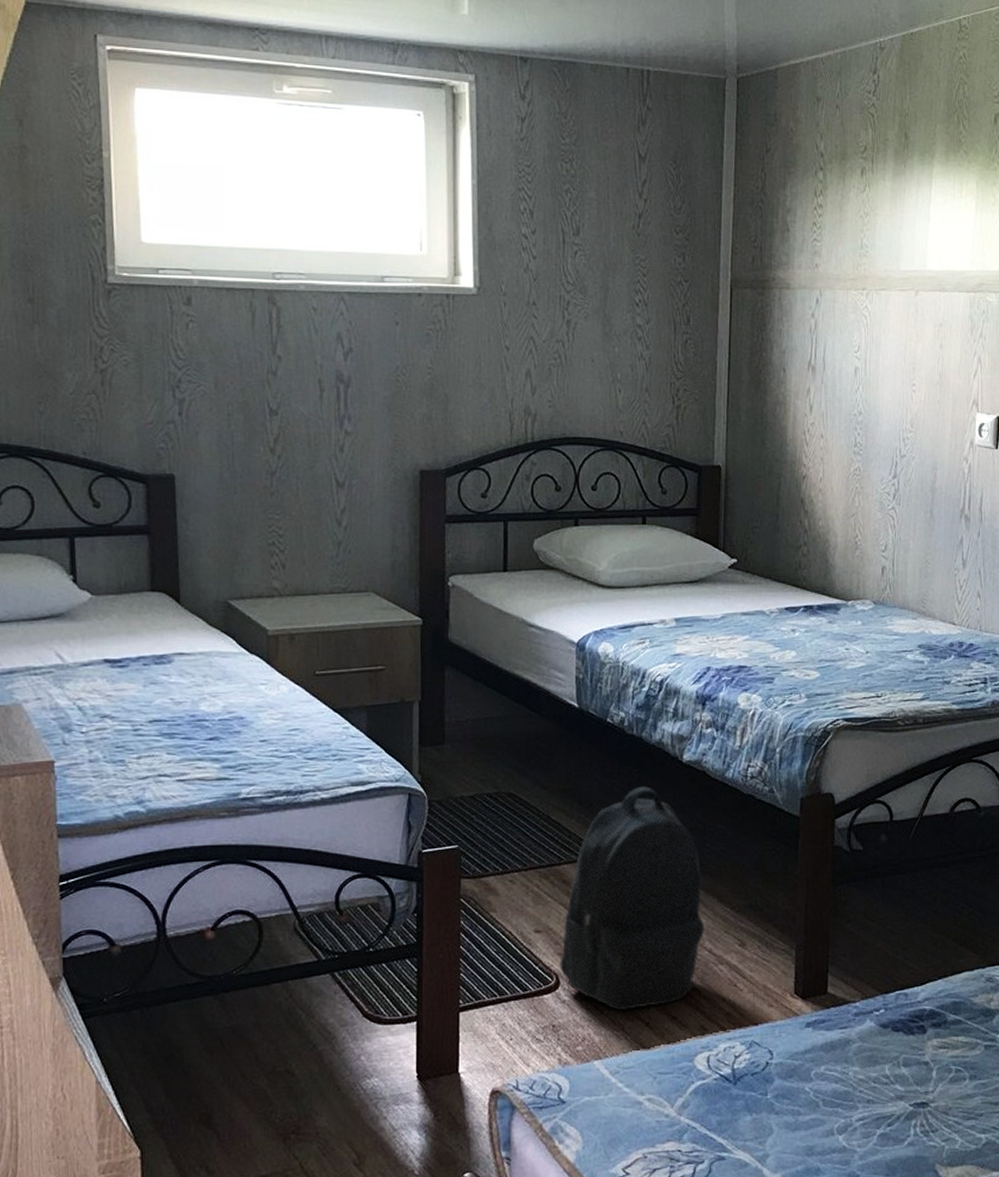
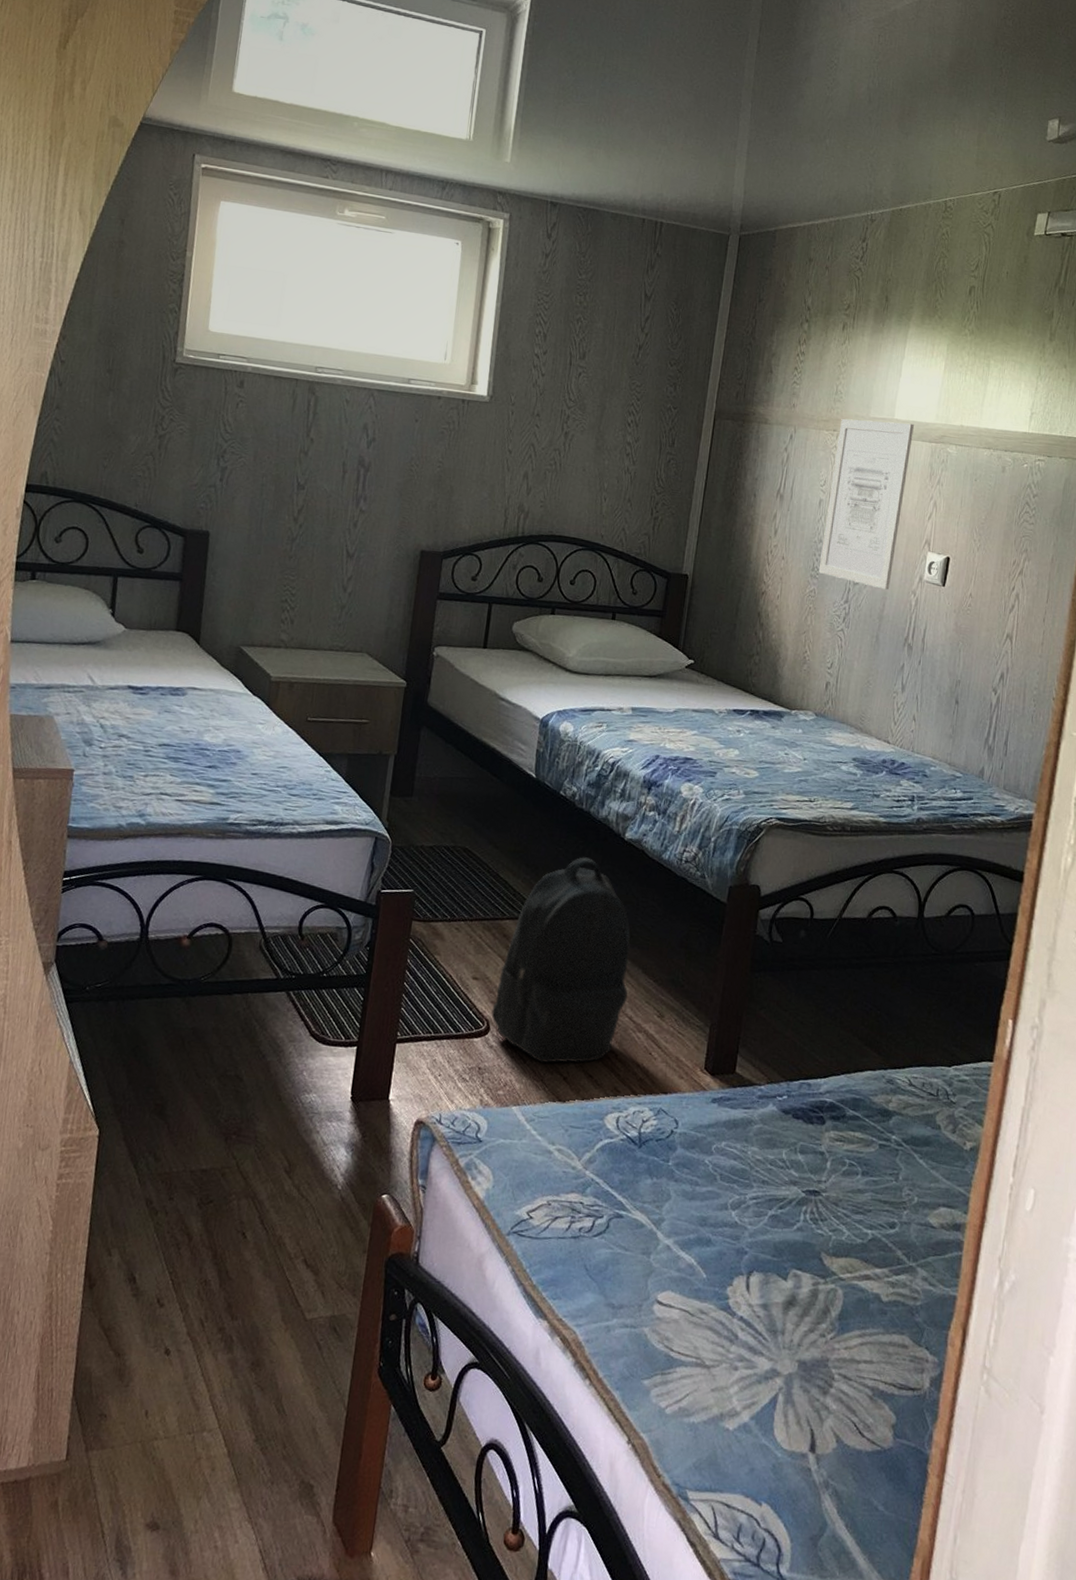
wall art: none [861,273,949,459] -> present [818,418,914,590]

